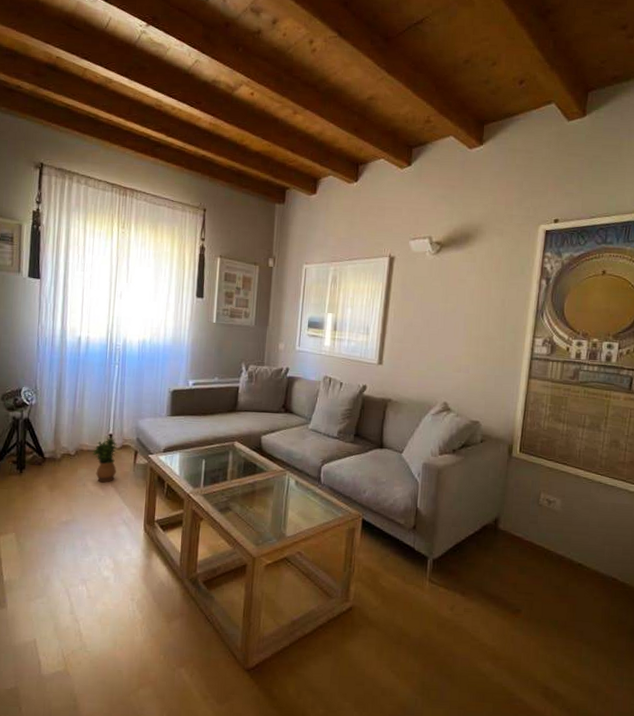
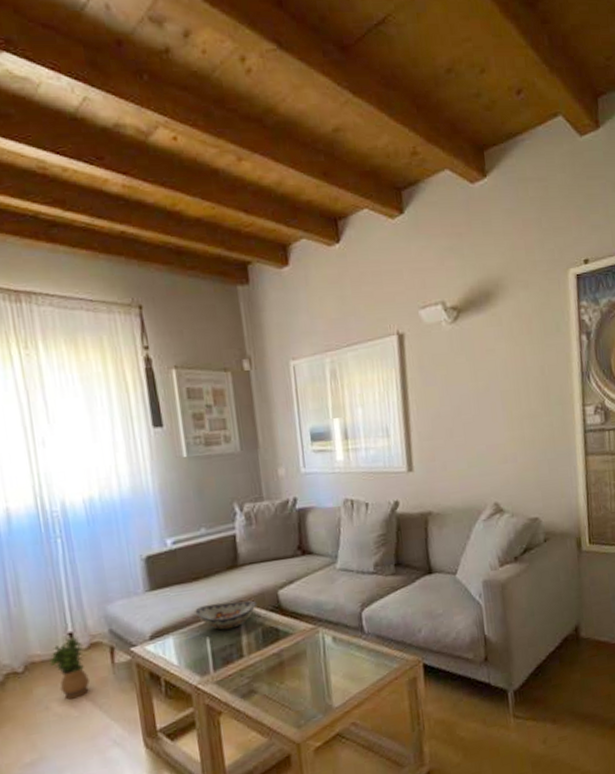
decorative bowl: none [199,435,245,457] -> present [195,600,257,630]

